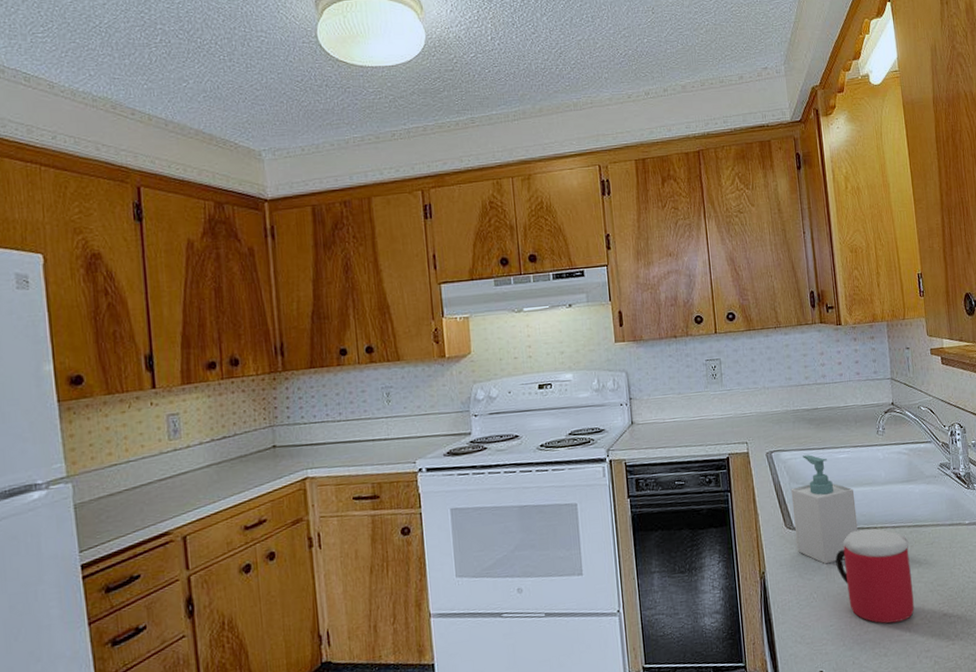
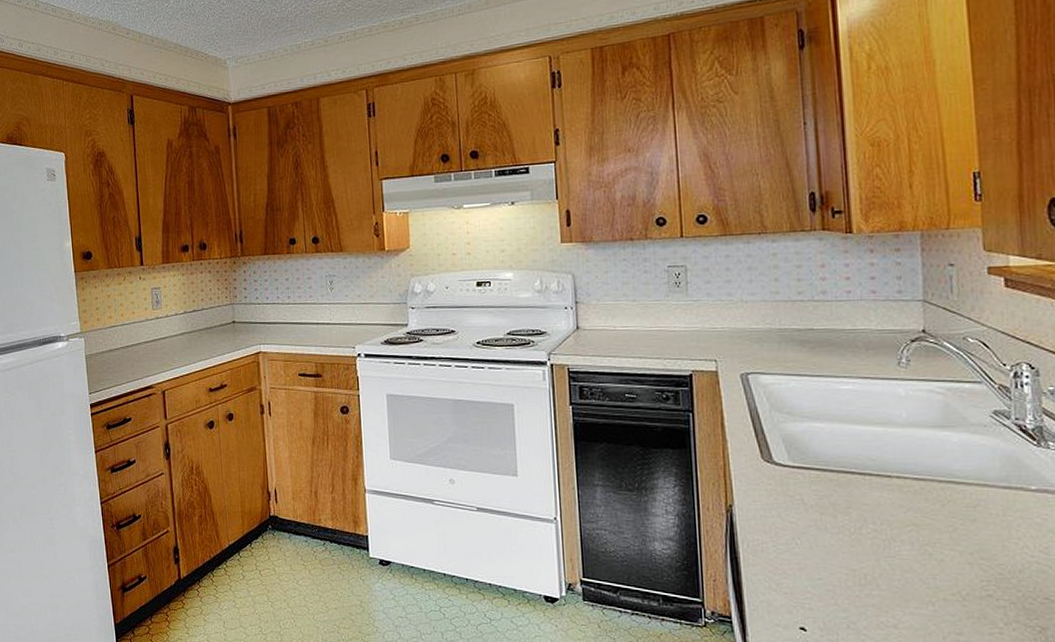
soap bottle: present [790,454,858,565] -> none [771,381,864,509]
mug: present [835,528,914,624] -> none [829,476,942,592]

